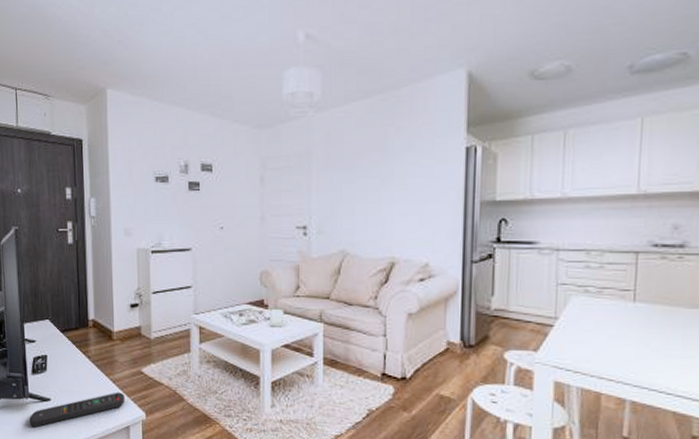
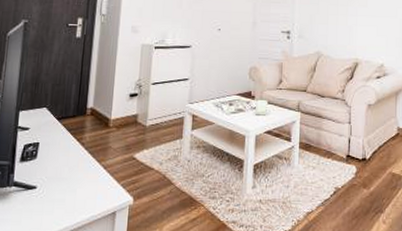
remote control: present [29,392,126,428] -> none [9,177,115,217]

